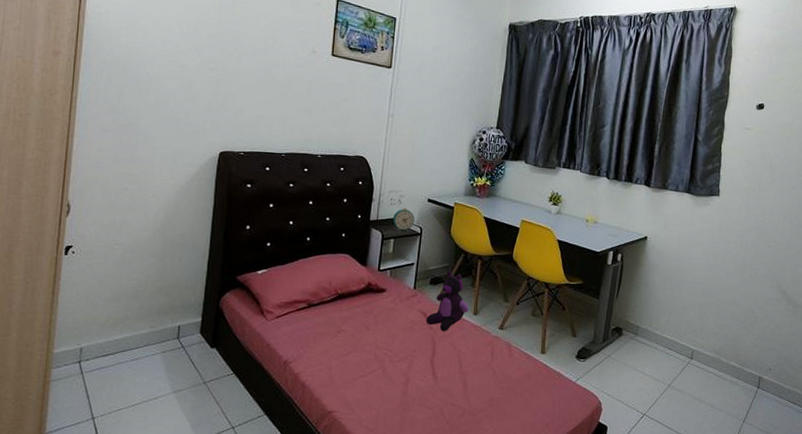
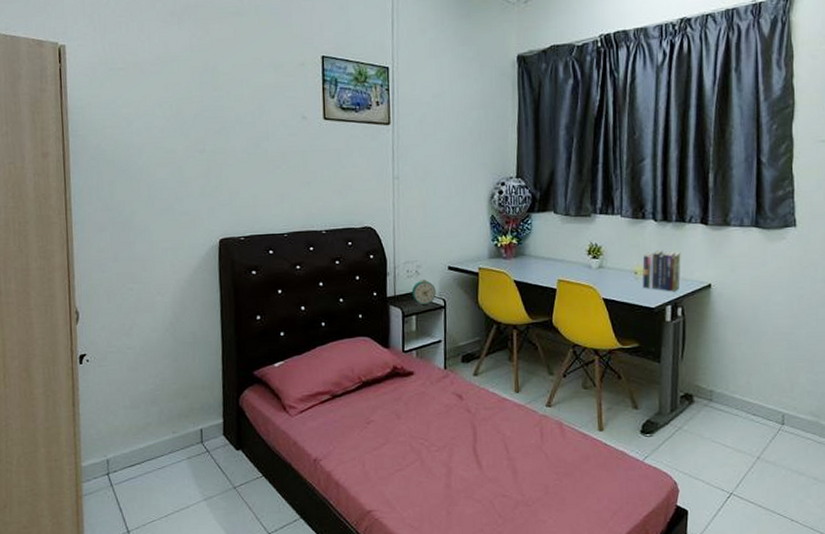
stuffed animal: present [426,270,469,332] -> none [462,345,510,415]
books: none [591,204,626,240] -> present [642,250,681,292]

